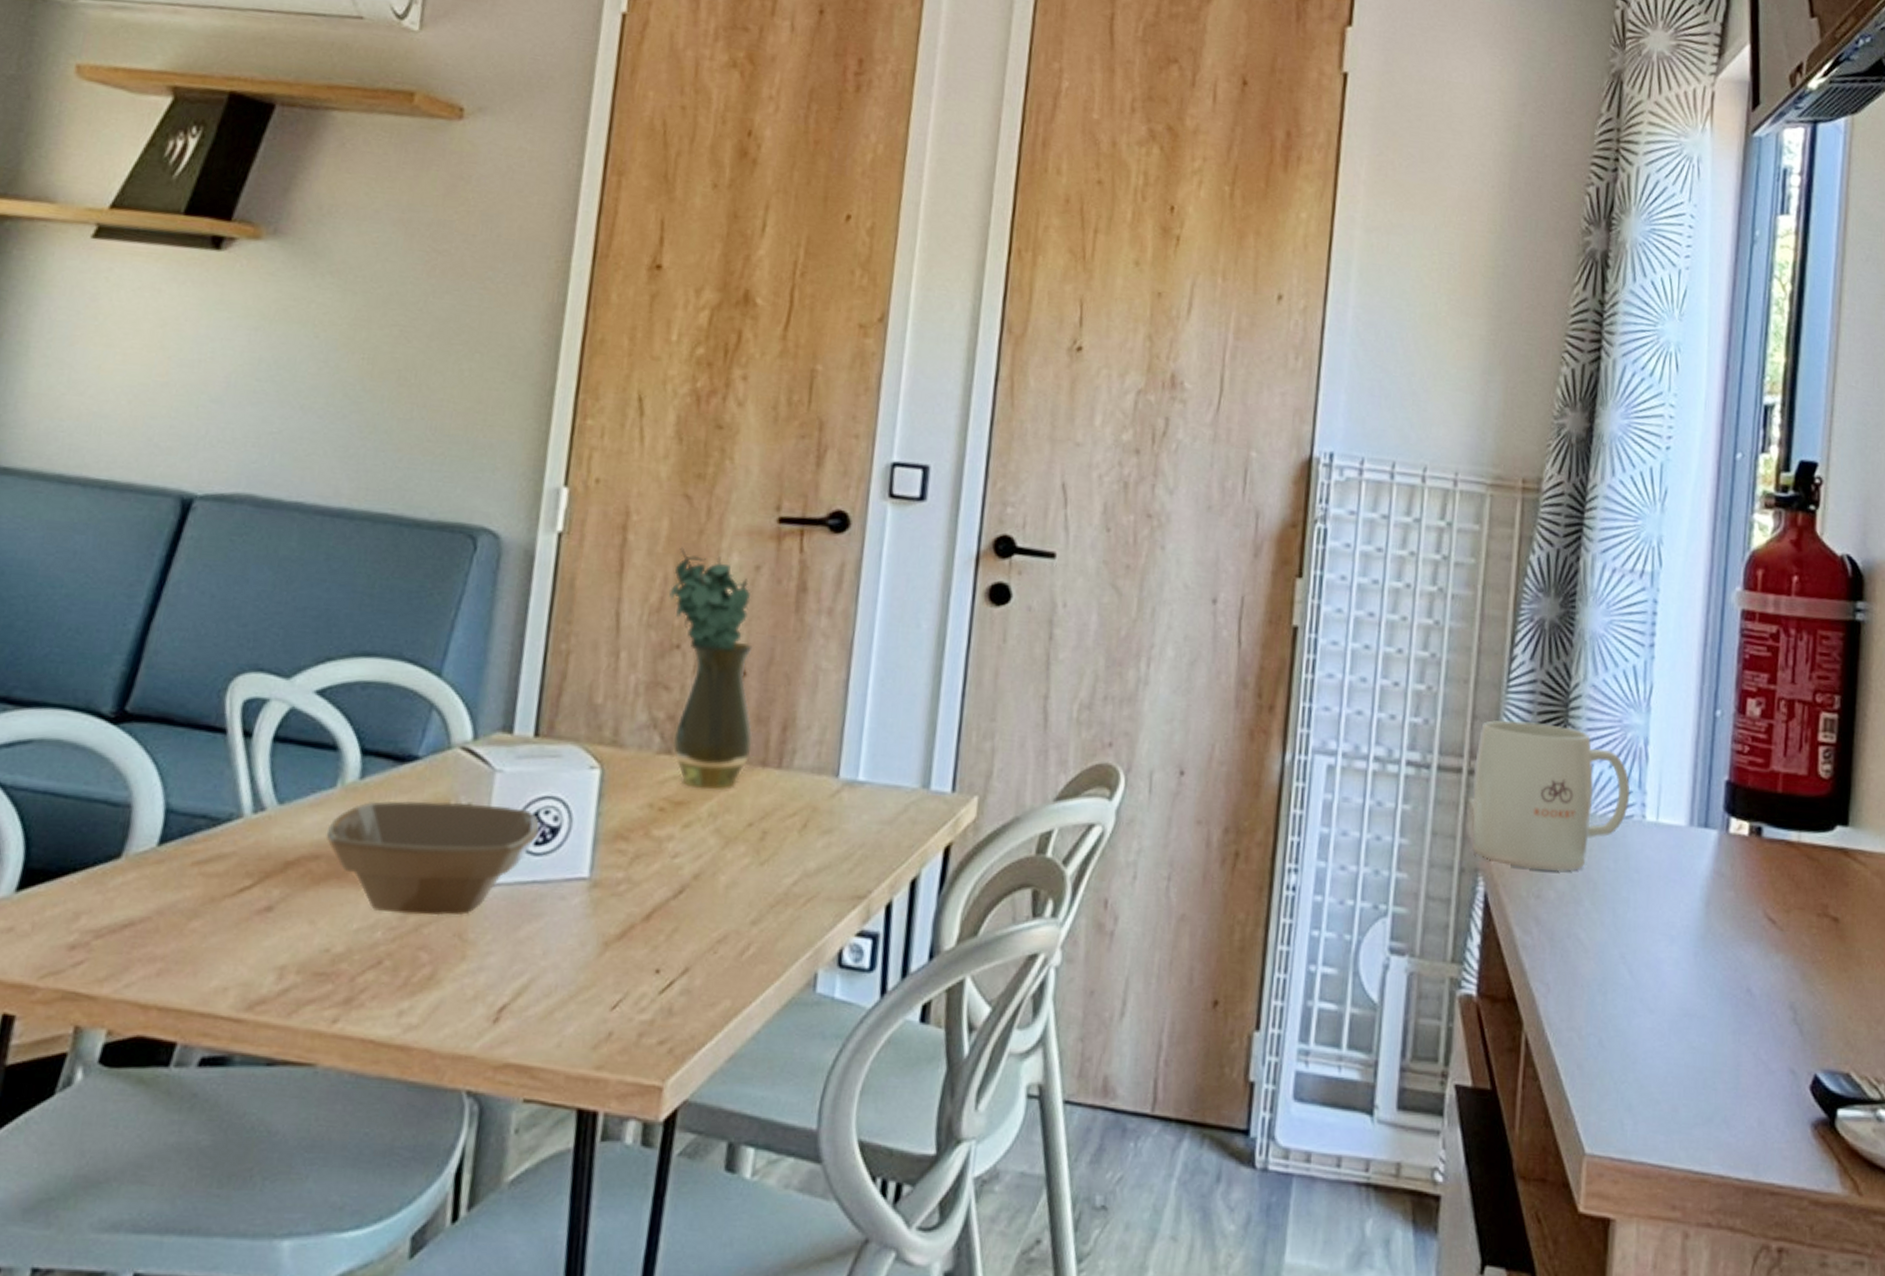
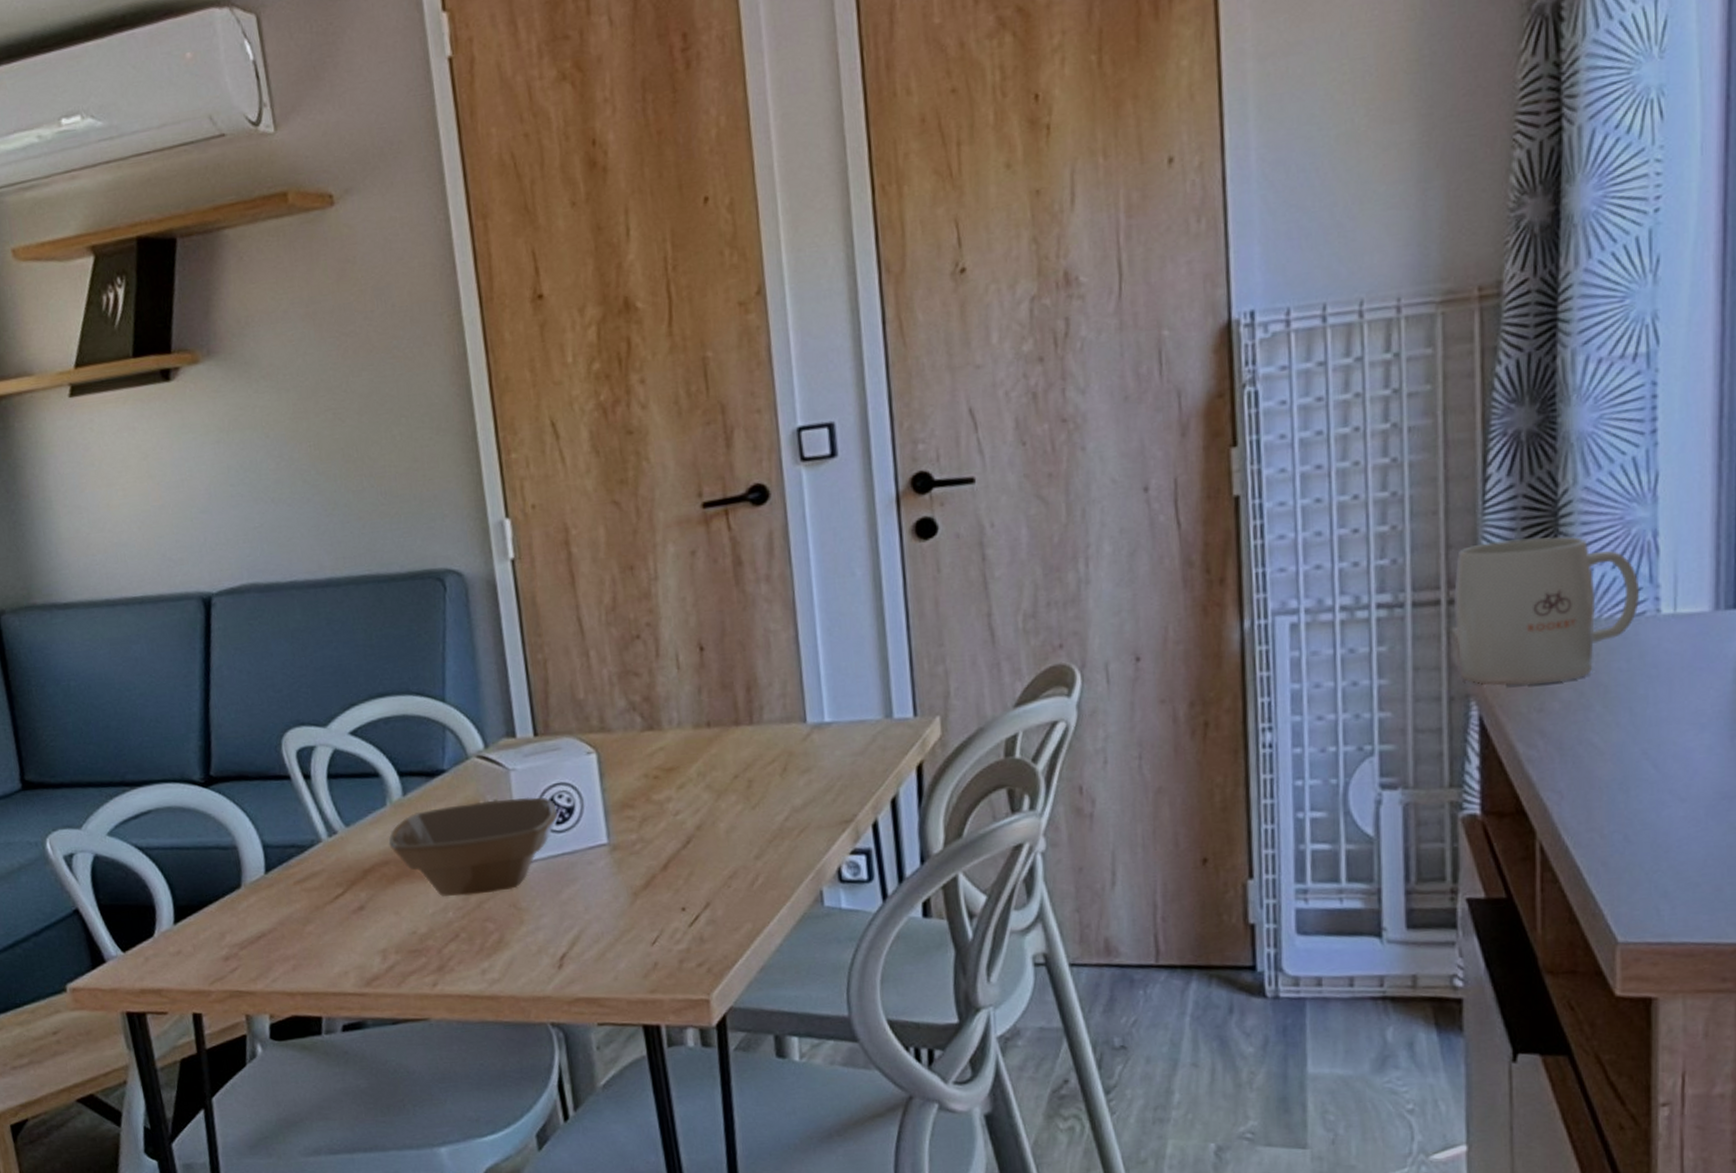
vase: present [669,547,753,791] -> none [619,549,723,755]

